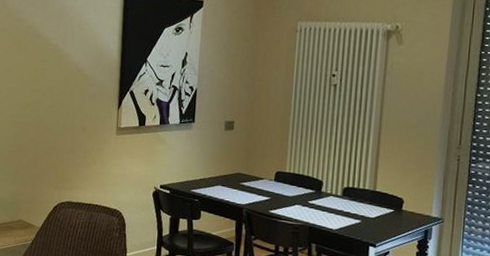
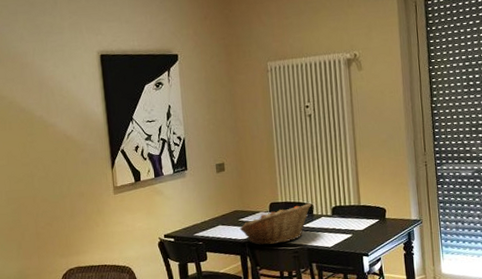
fruit basket: none [239,178,321,216] -> present [239,203,312,245]

